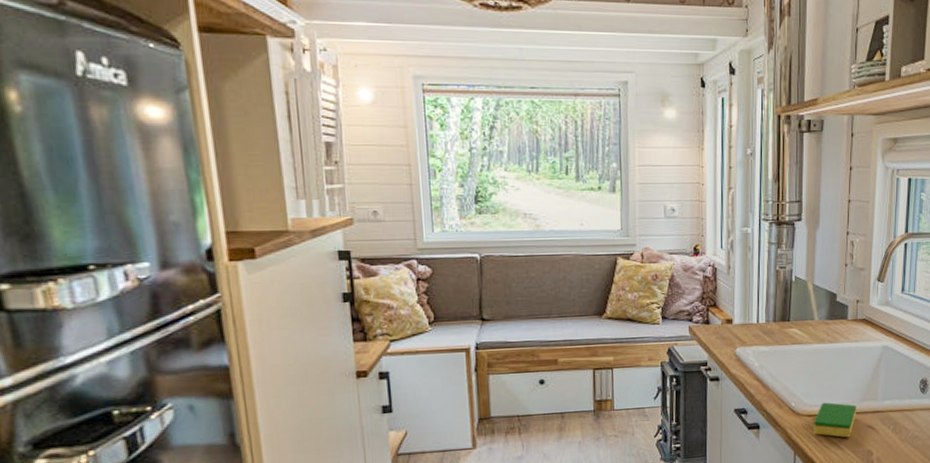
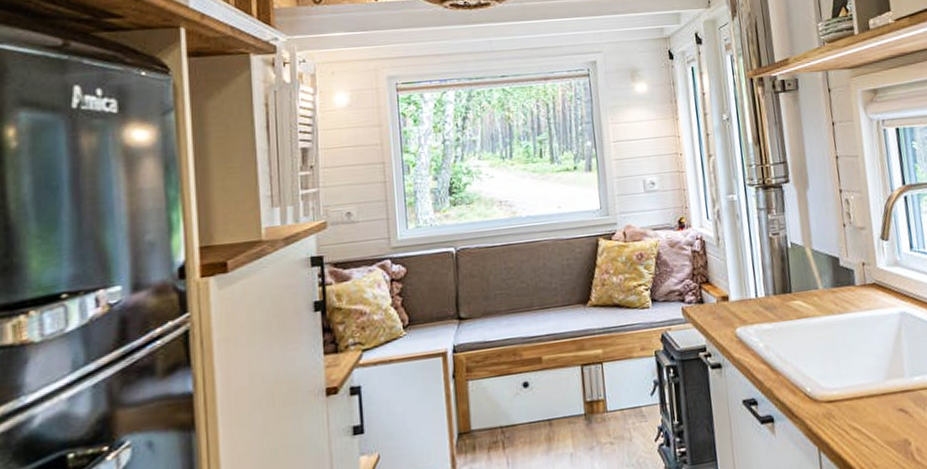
dish sponge: present [813,402,856,438] -> none [835,384,884,426]

